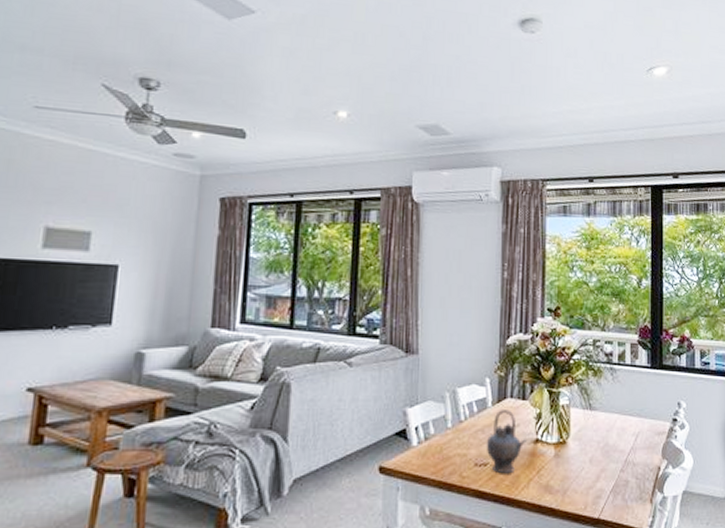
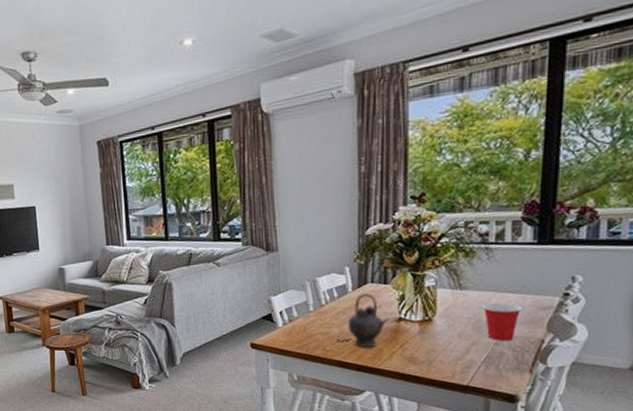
cup: none [608,426,642,468] -> present [481,303,522,341]

